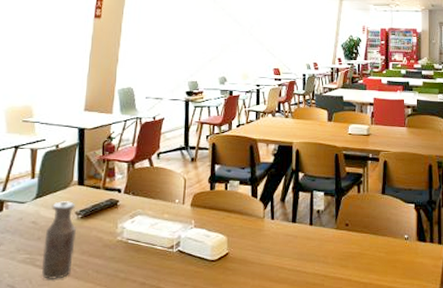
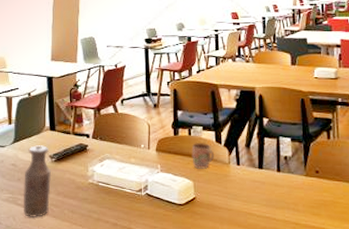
mug: none [227,196,250,224] -> present [191,142,215,169]

